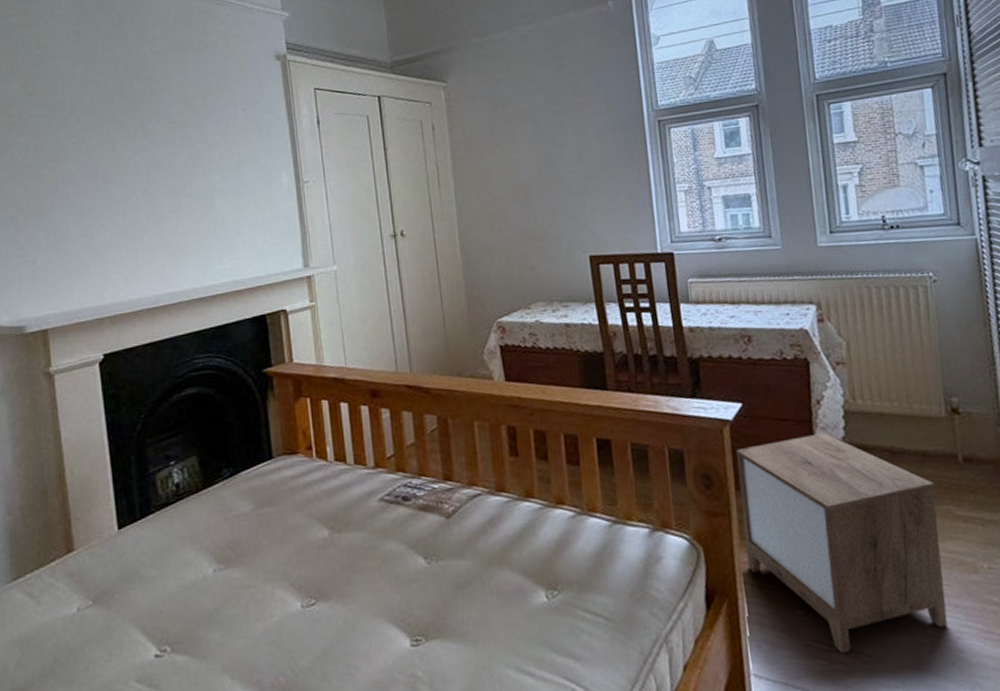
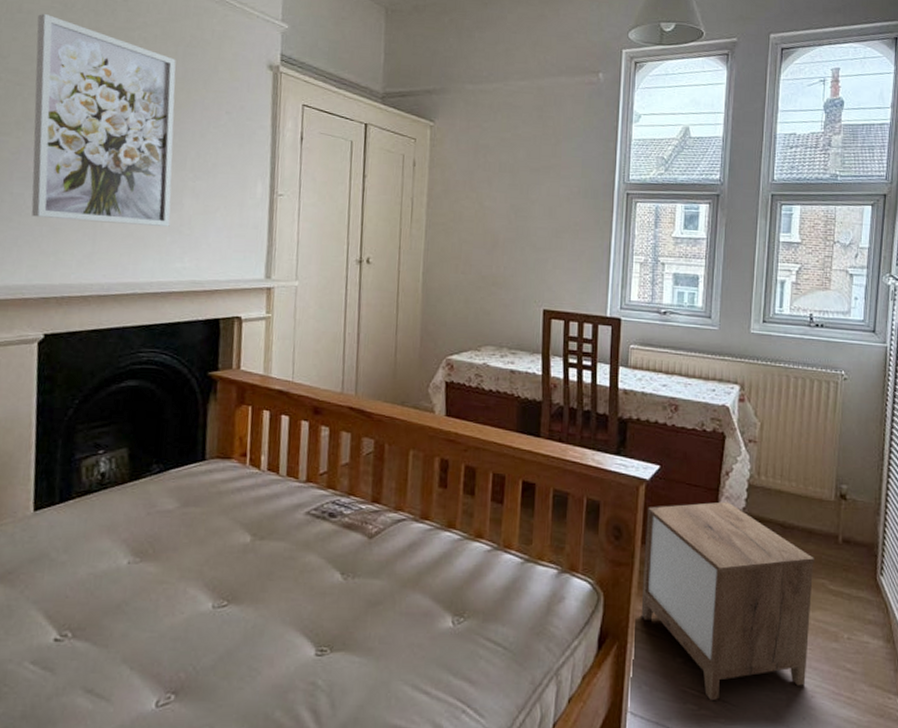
wall art: none [56,45,205,242] -> present [31,13,176,227]

